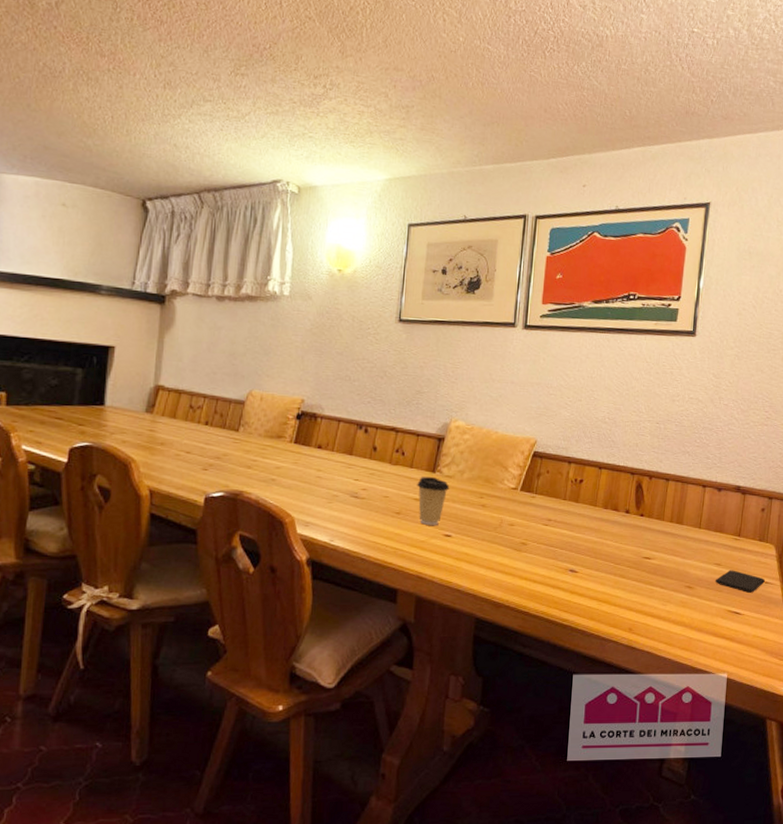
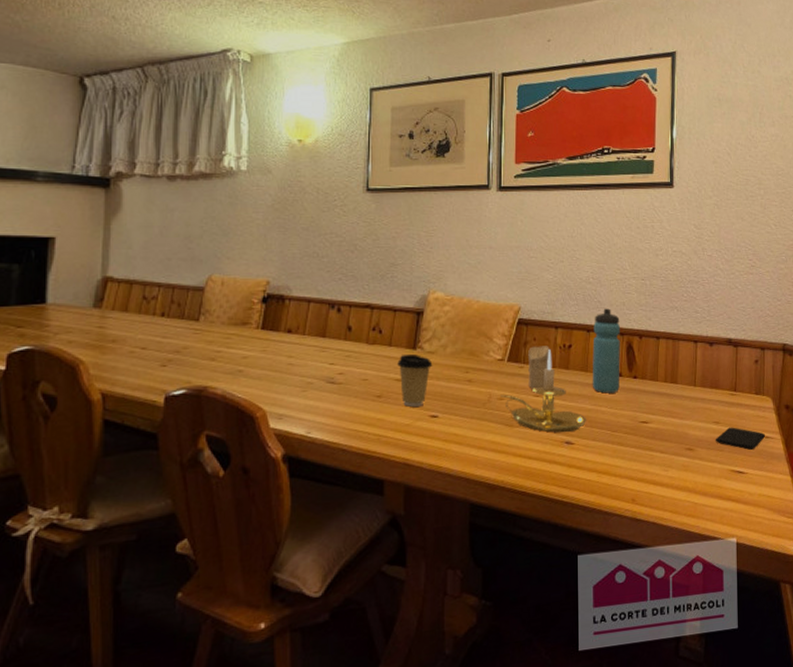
candle holder: none [511,483,591,560] -> present [500,350,586,433]
candle: none [539,478,562,517] -> present [528,346,550,388]
water bottle: none [599,448,632,528] -> present [592,308,620,393]

